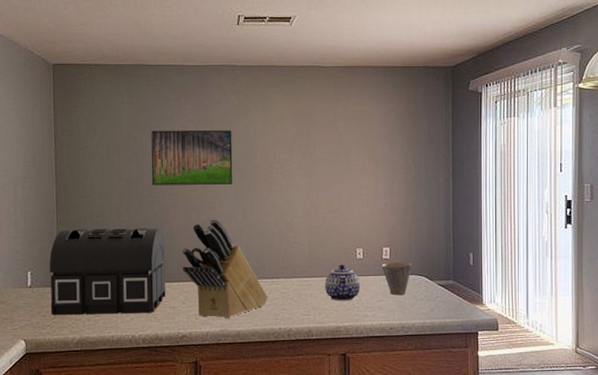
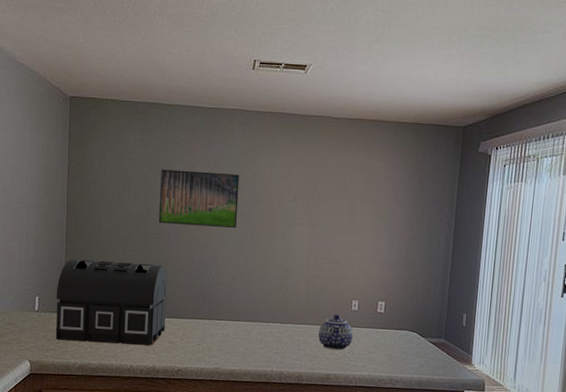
knife block: present [181,218,268,319] -> none [182,259,263,358]
cup: present [382,262,413,296] -> none [375,316,406,349]

